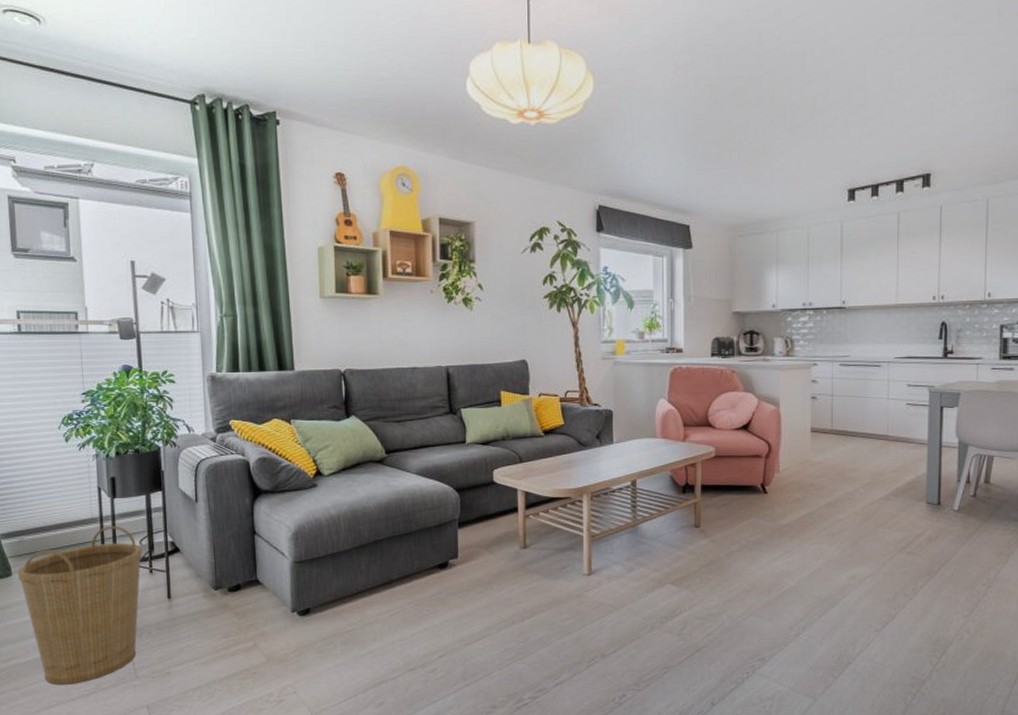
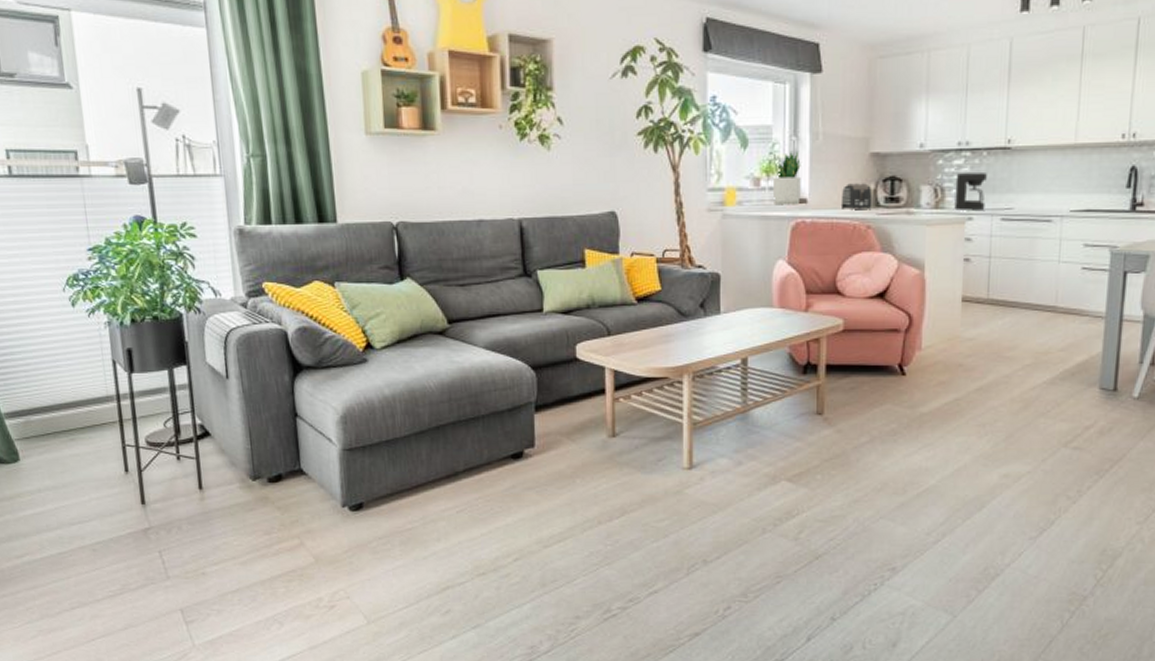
basket: present [17,525,142,684] -> none [25,405,167,584]
planter: none [654,310,677,355] -> present [772,150,801,206]
coffee maker: none [802,327,827,358] -> present [954,173,987,211]

